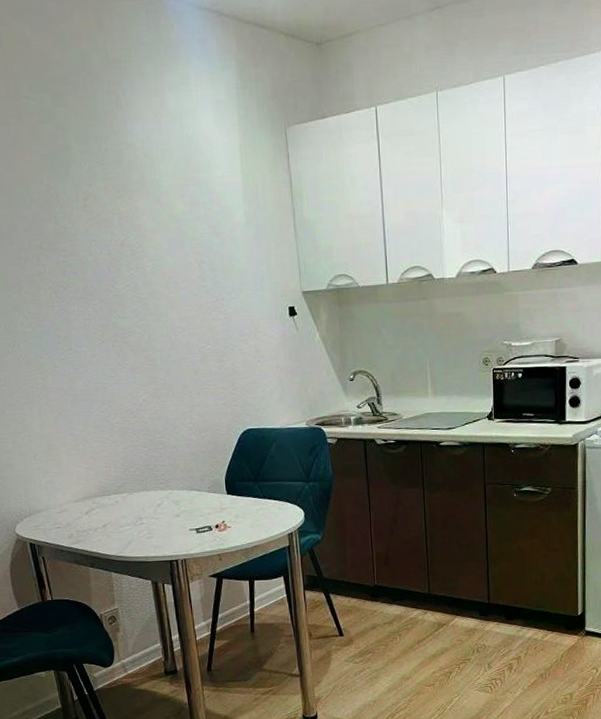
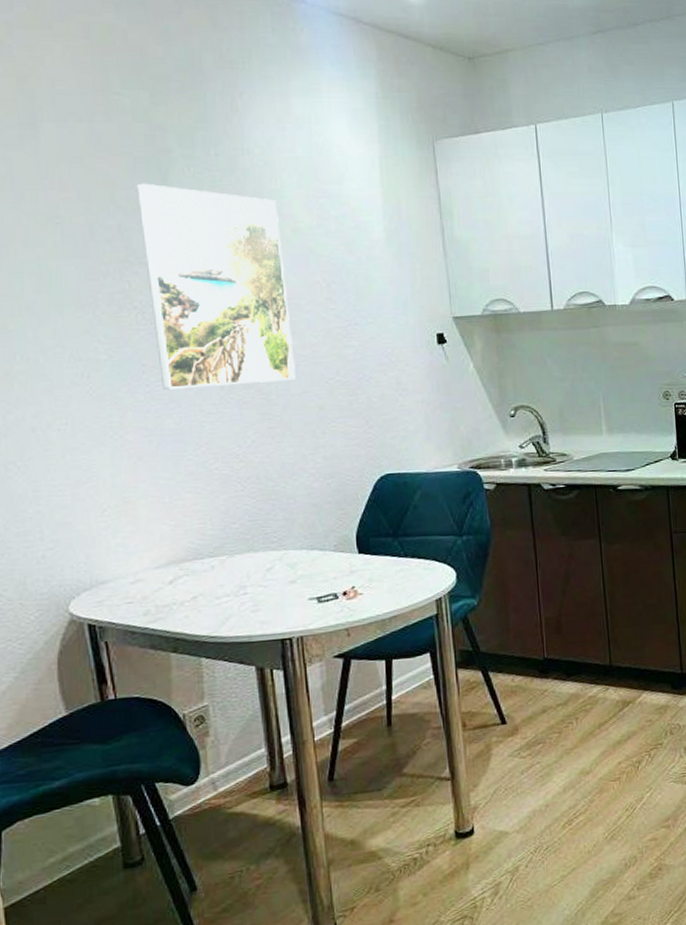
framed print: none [45,178,175,357] -> present [136,183,296,390]

